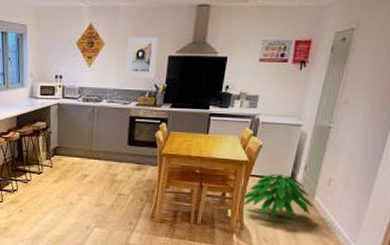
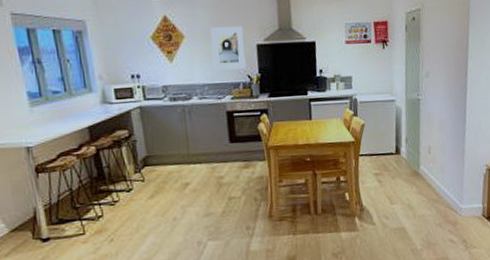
indoor plant: present [242,173,313,218] -> none [356,148,420,193]

